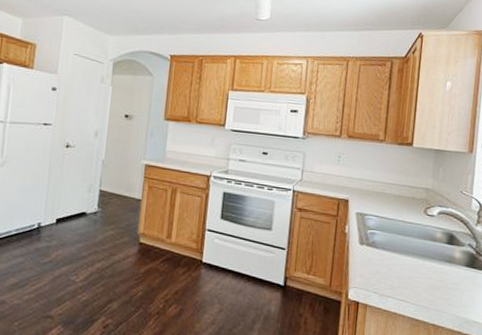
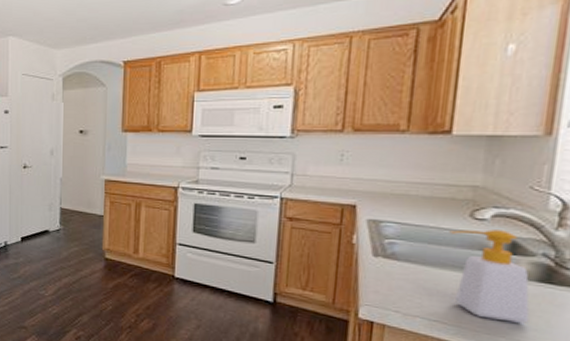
soap bottle: none [411,223,462,301] -> present [449,229,530,323]

